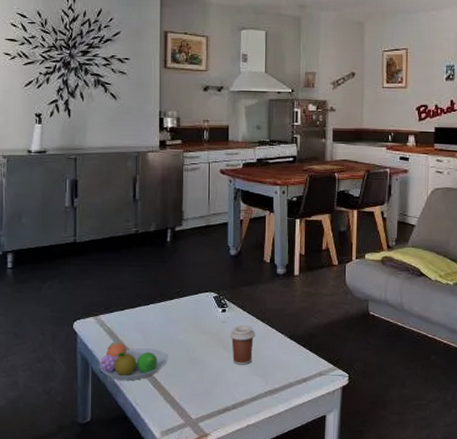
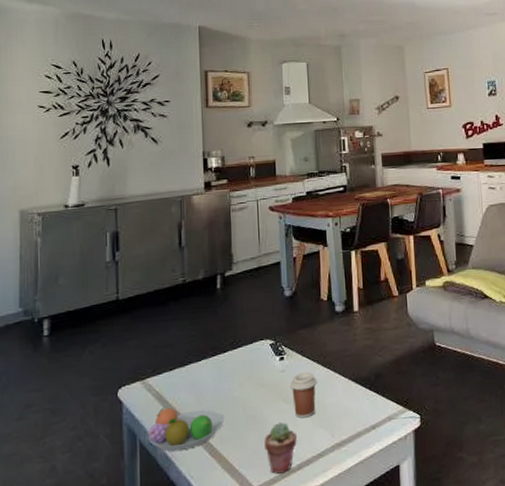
potted succulent: none [204,366,233,410] -> present [264,421,297,474]

